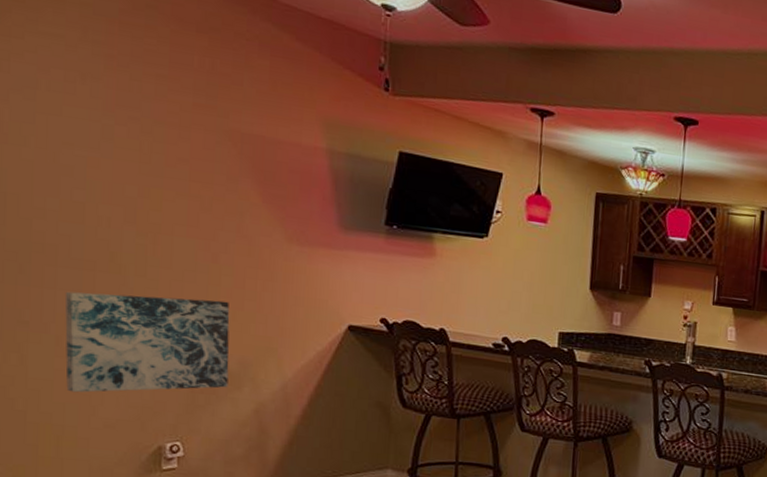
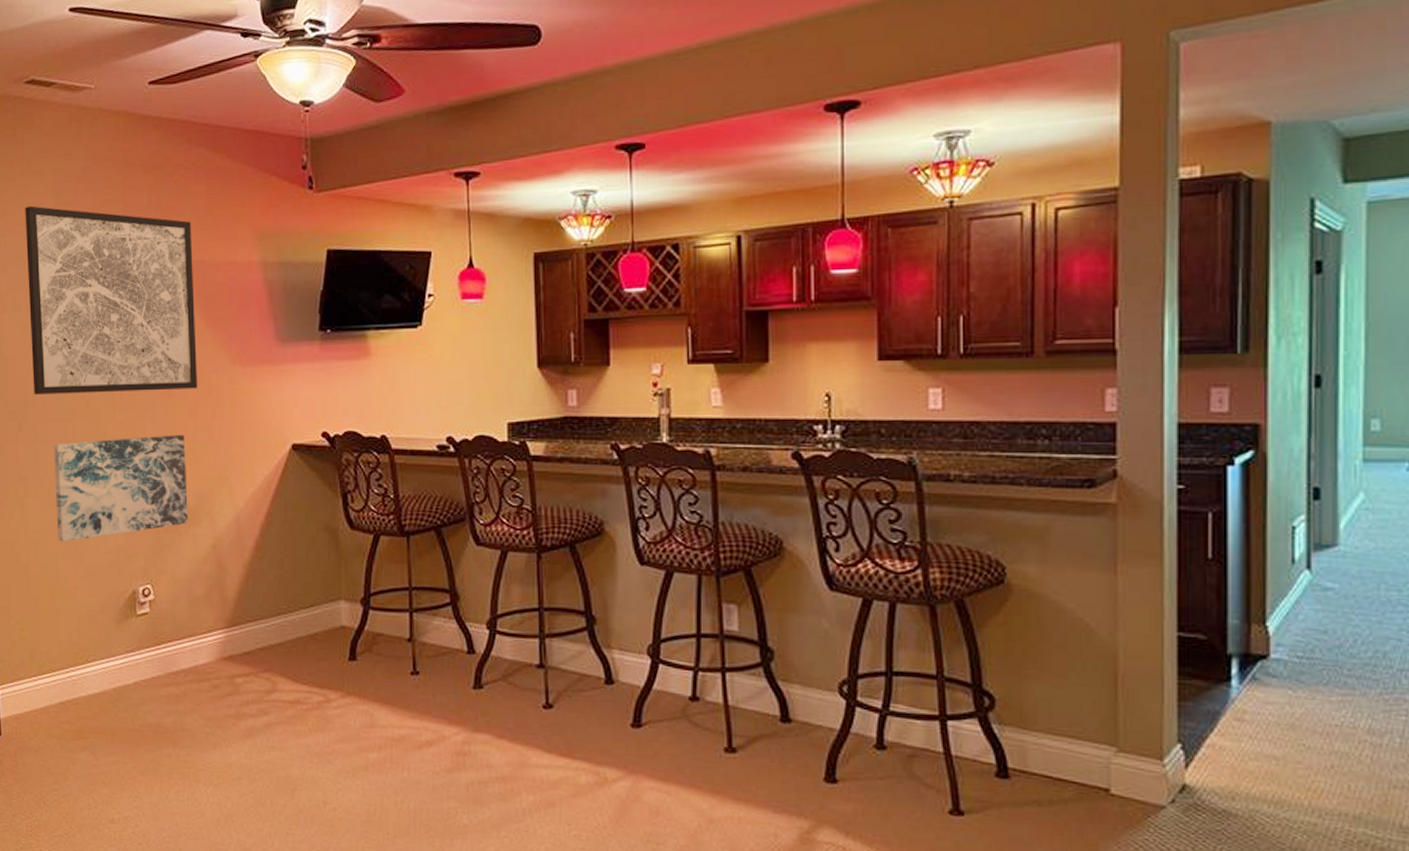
wall art: none [38,34,251,260] -> present [25,205,198,396]

